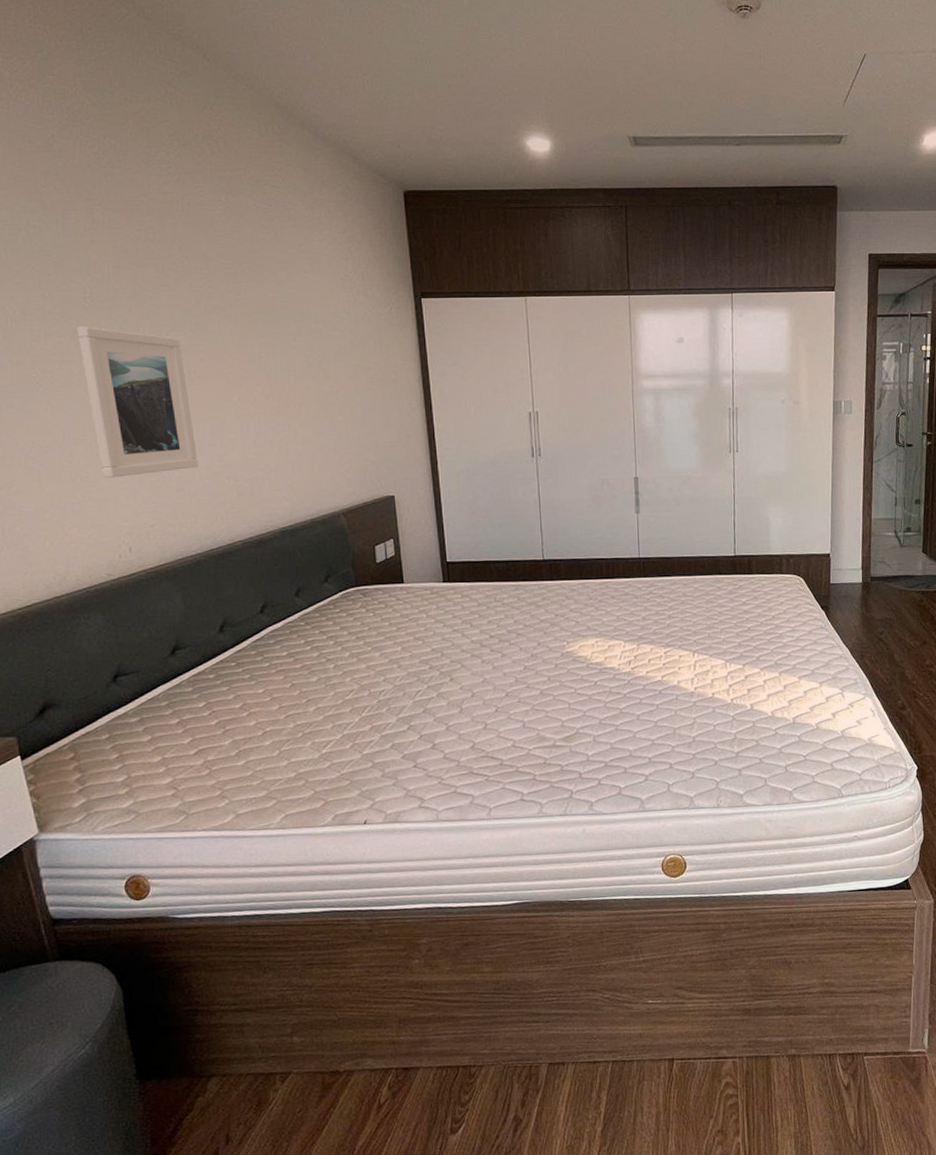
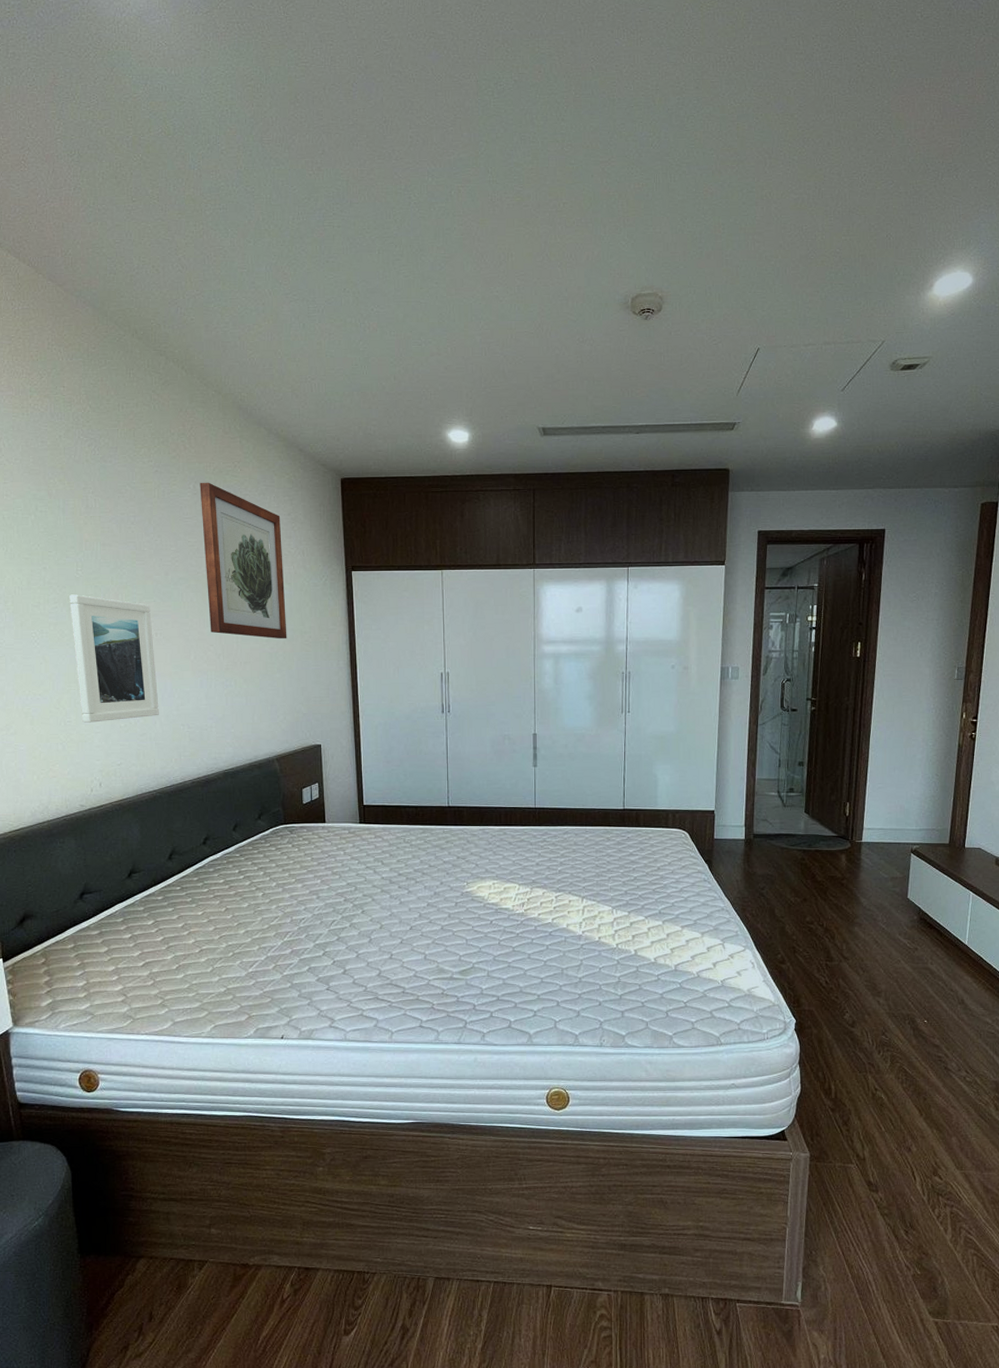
wall art: none [233,193,349,377] -> present [200,482,287,639]

